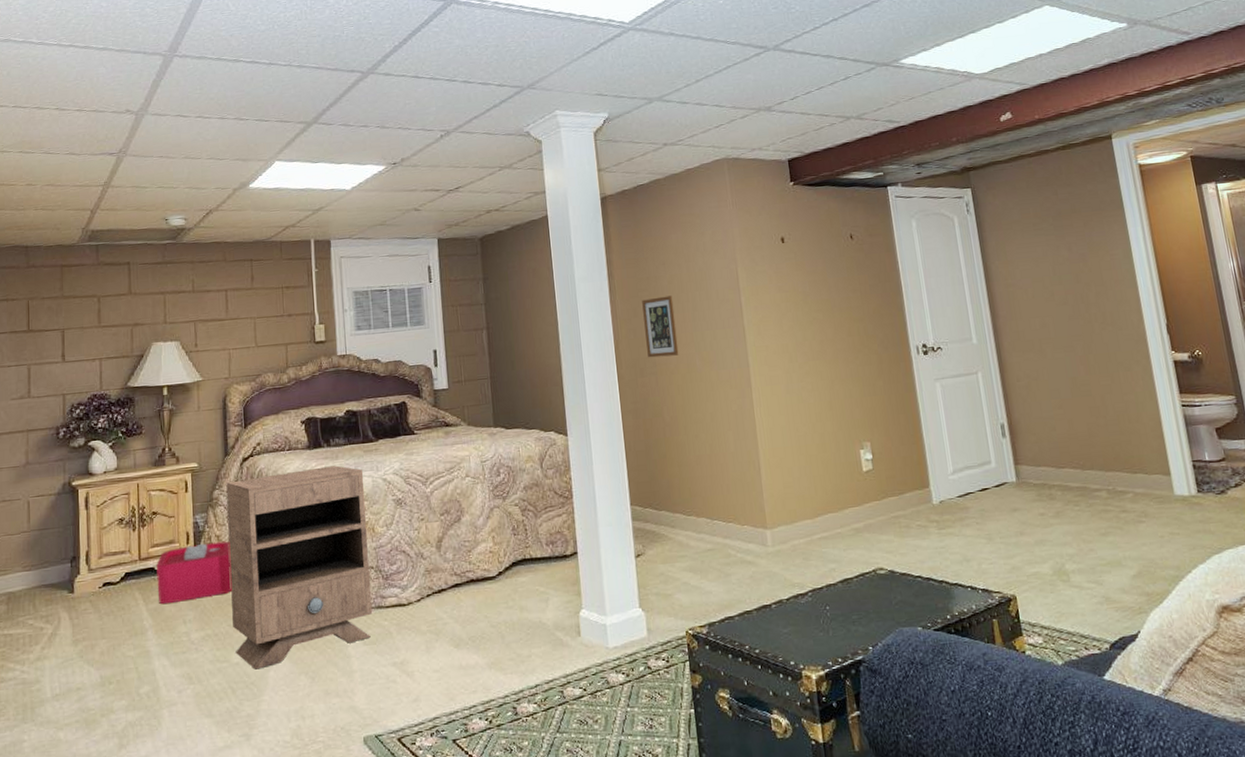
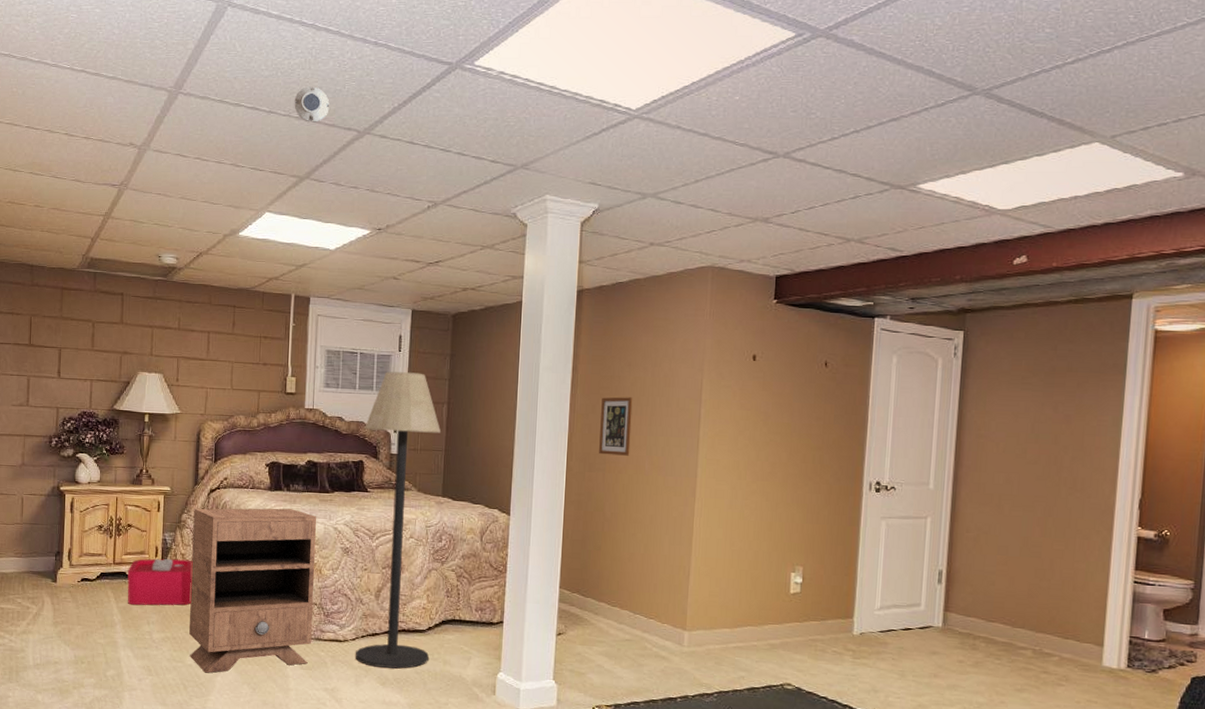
smoke detector: none [294,35,331,70] -> present [294,86,330,122]
floor lamp: none [403,301,503,628] -> present [356,371,442,669]

